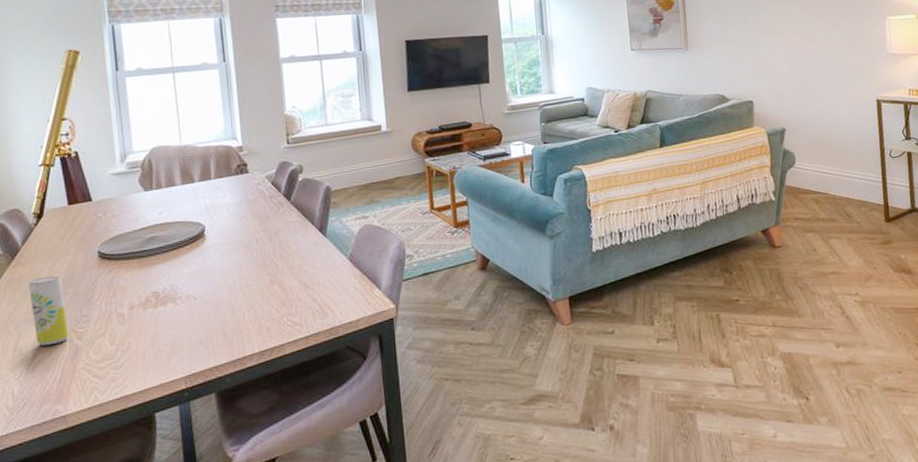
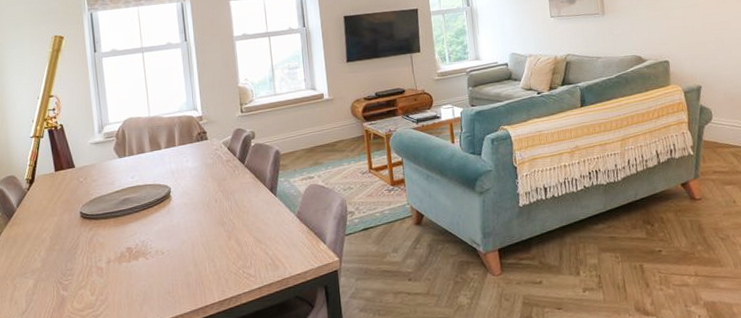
beverage can: present [28,276,69,346] -> none [22,234,57,297]

